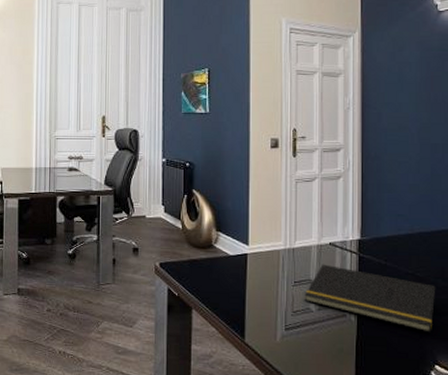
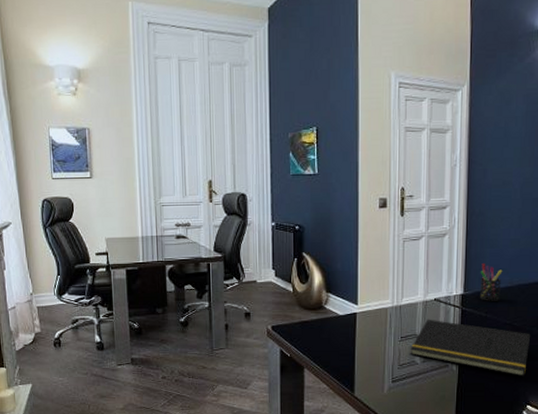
pen holder: none [377,209,402,249] -> present [479,264,503,301]

